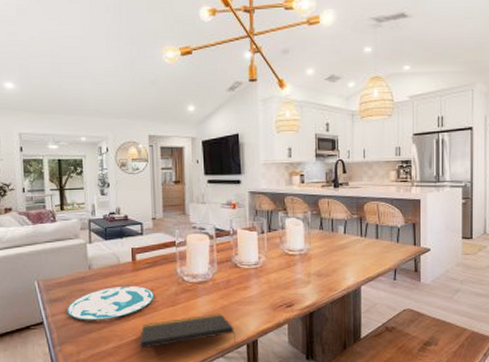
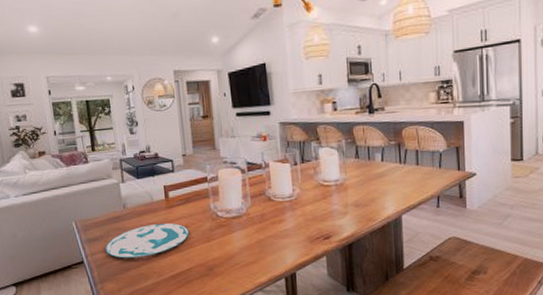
notepad: present [139,312,237,349] -> none [177,246,275,285]

